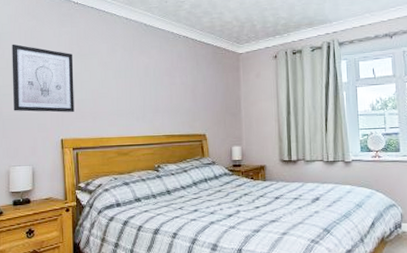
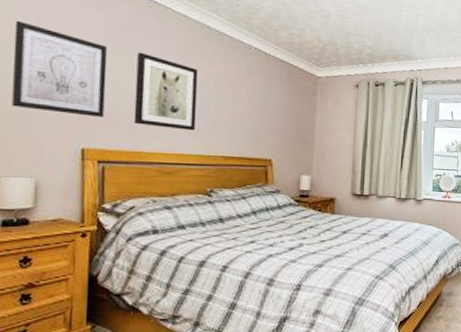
wall art: none [94,54,142,116] -> present [133,52,198,131]

